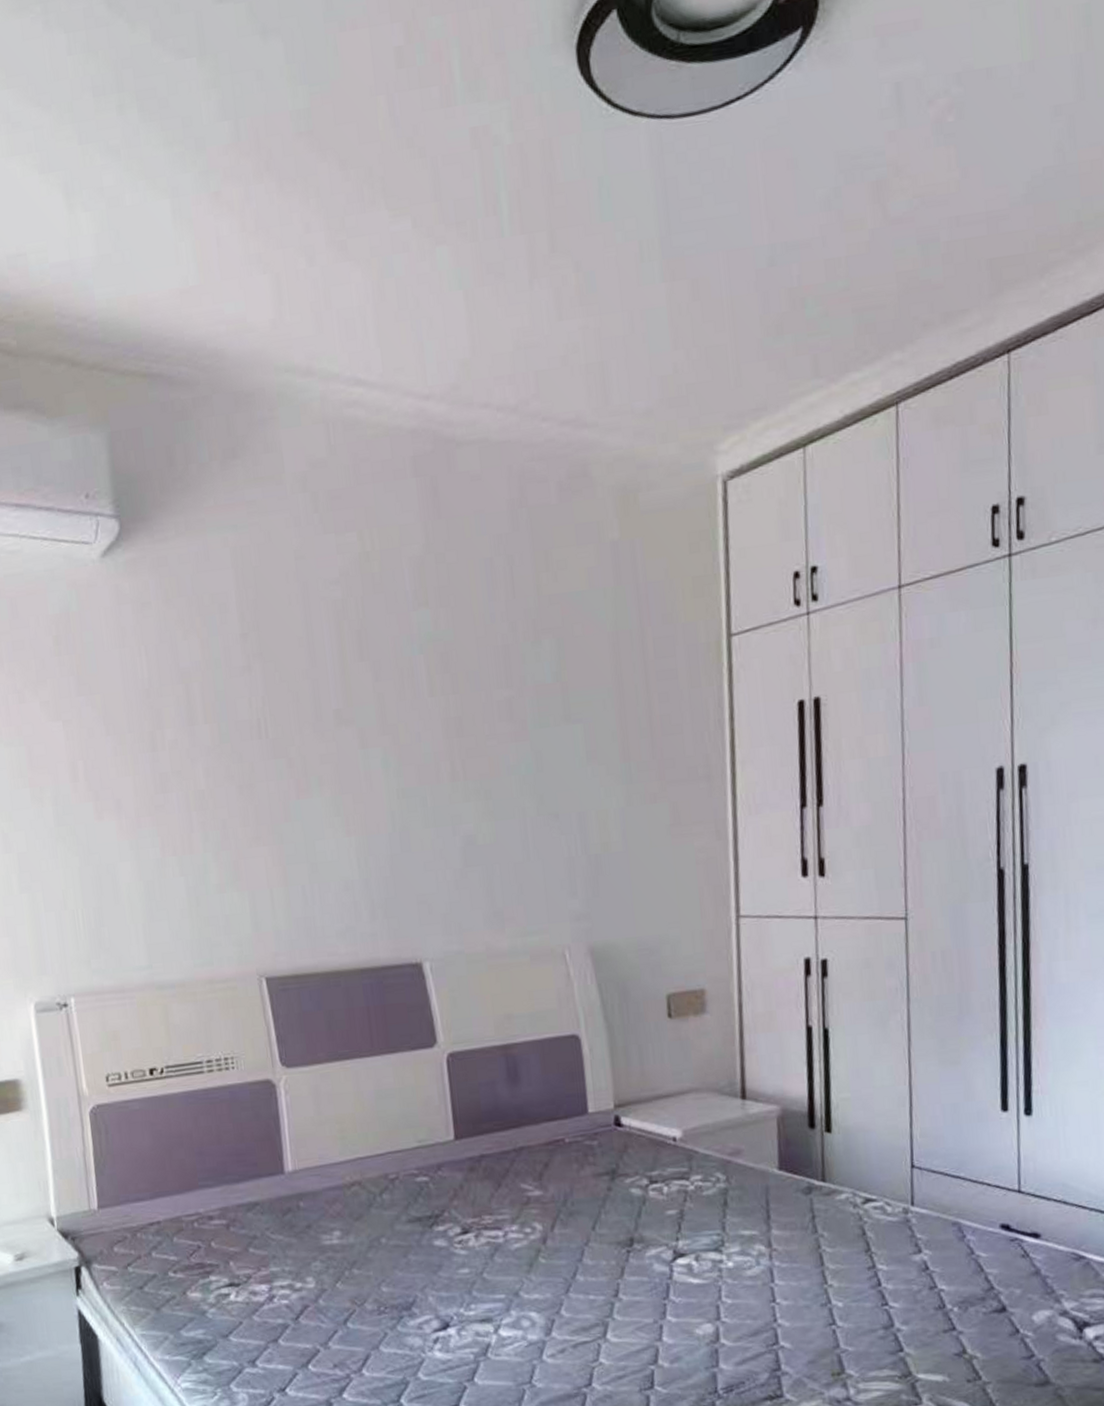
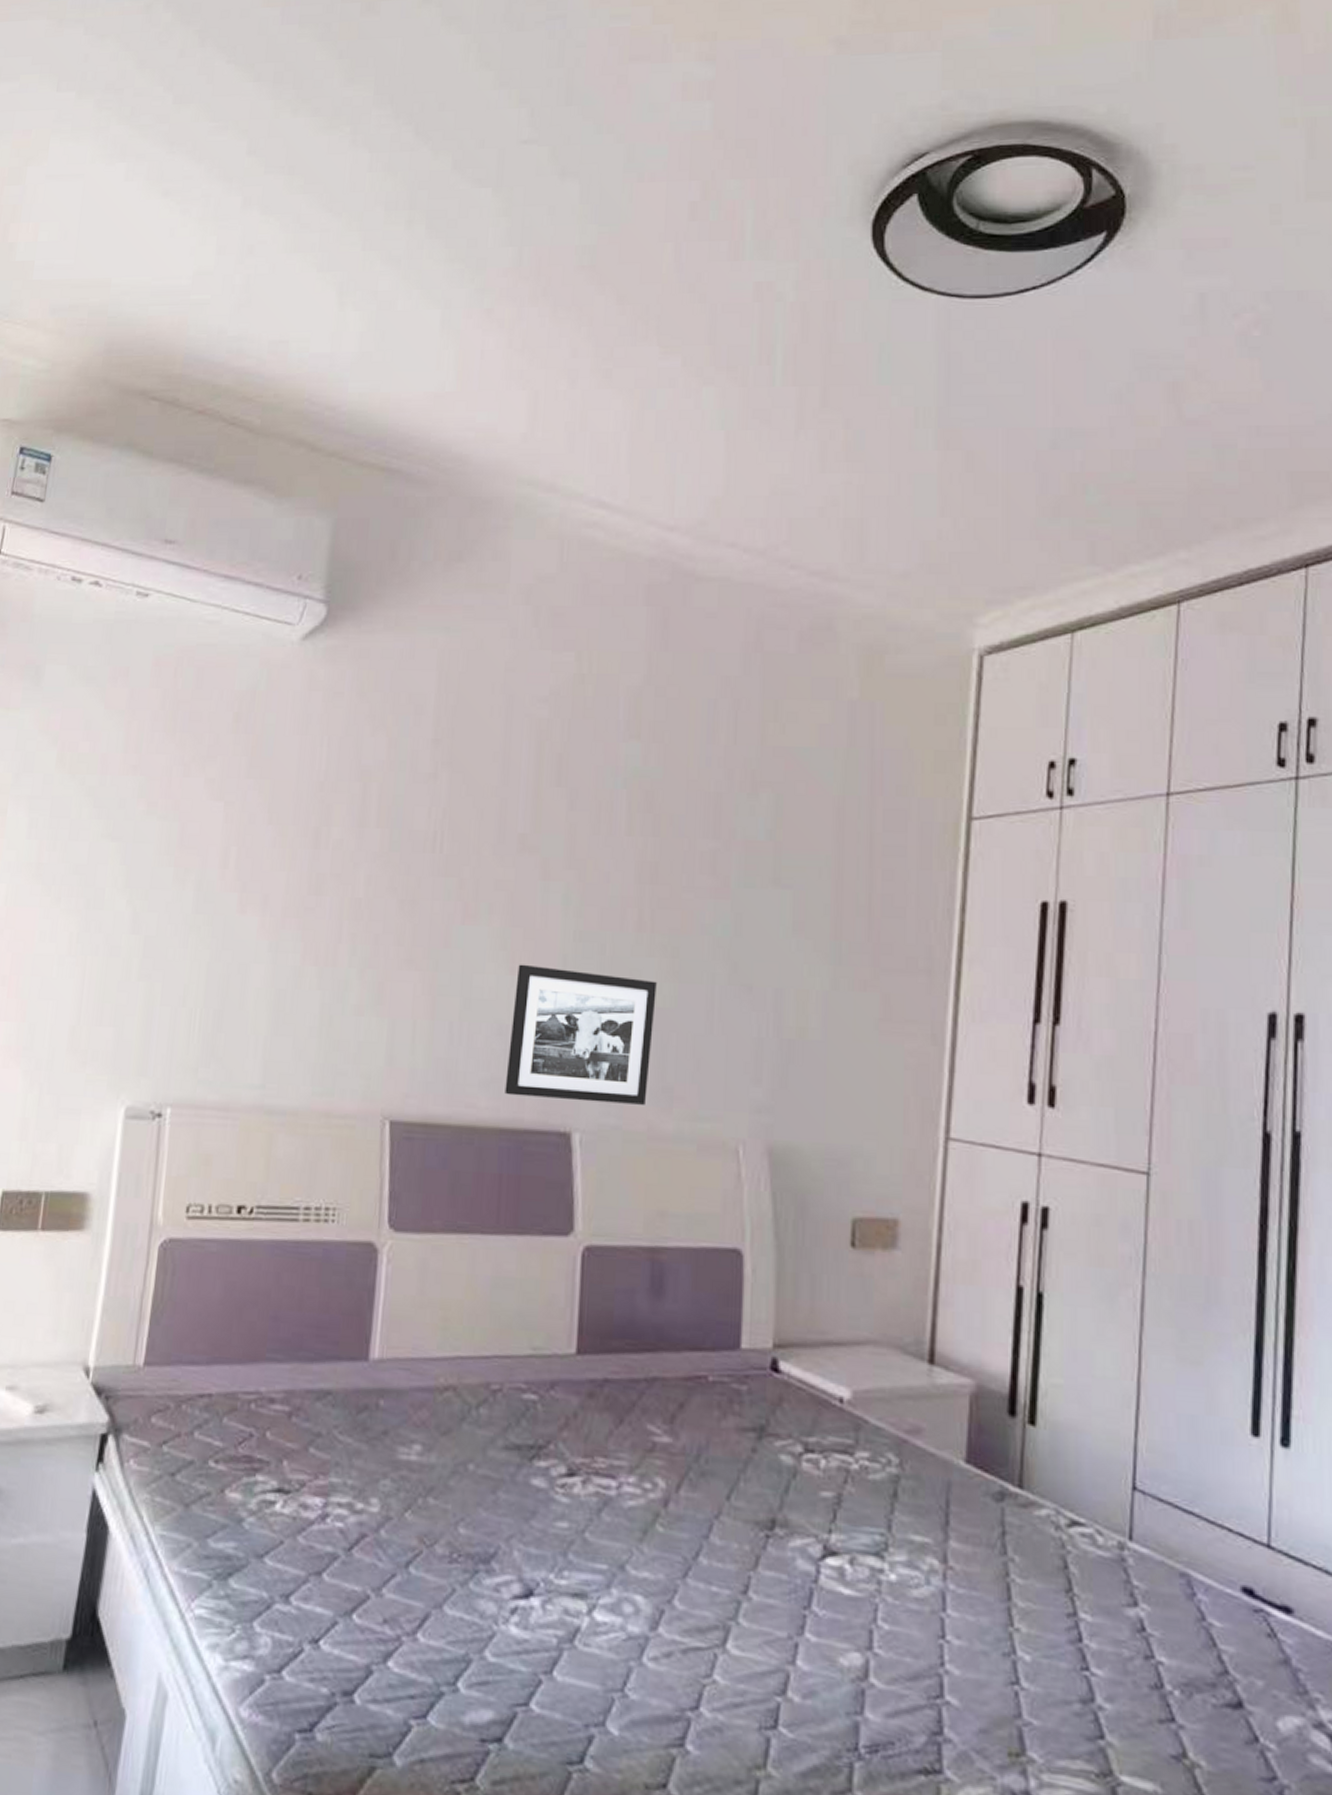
picture frame: none [353,822,482,940] -> present [505,964,657,1105]

